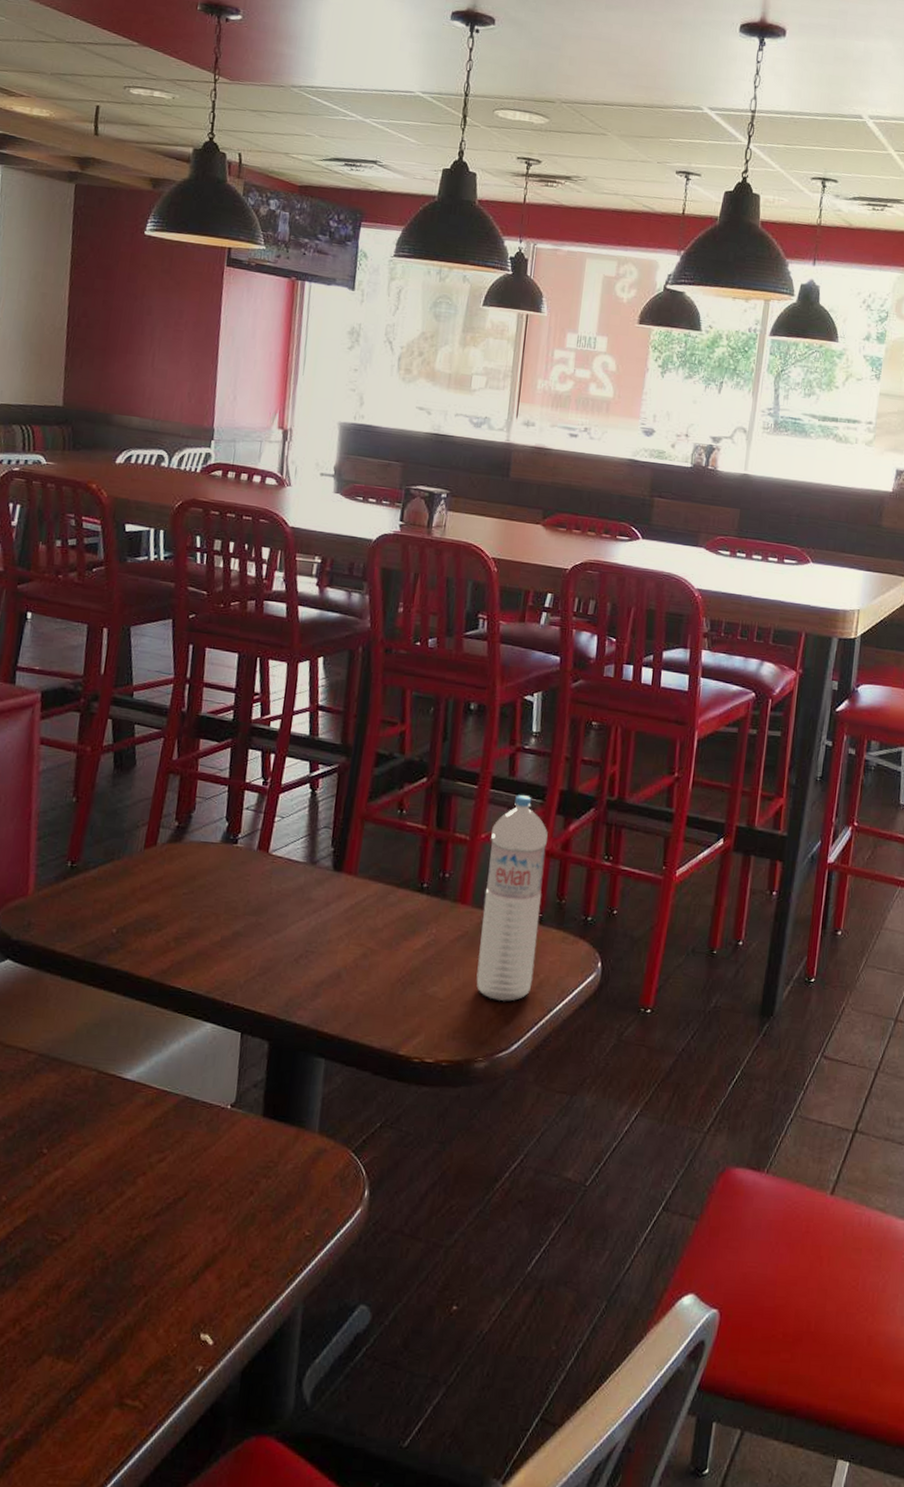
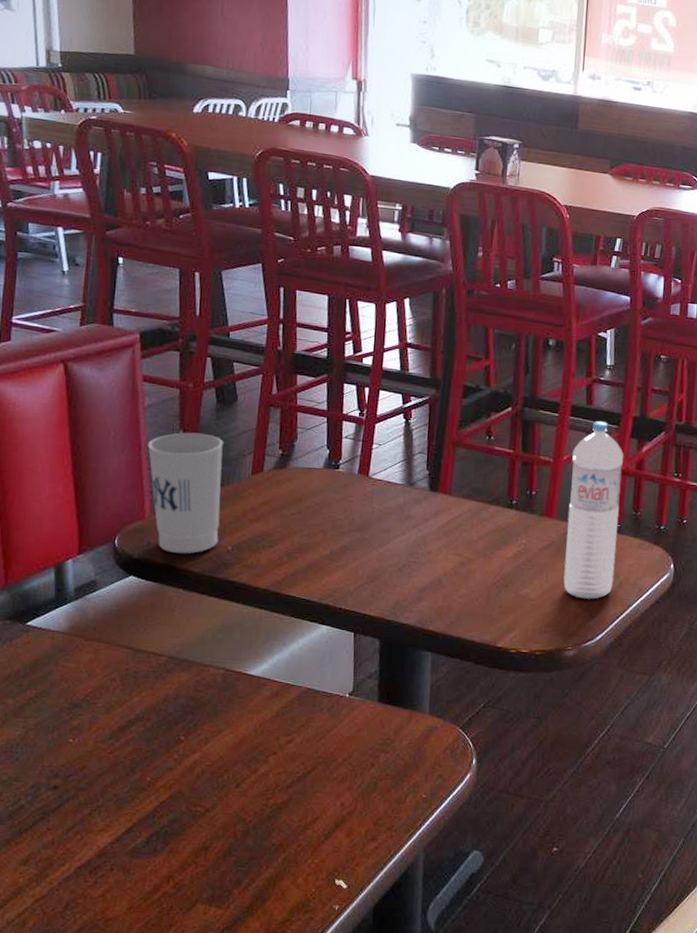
cup: none [38,800,117,937] -> present [147,432,223,554]

